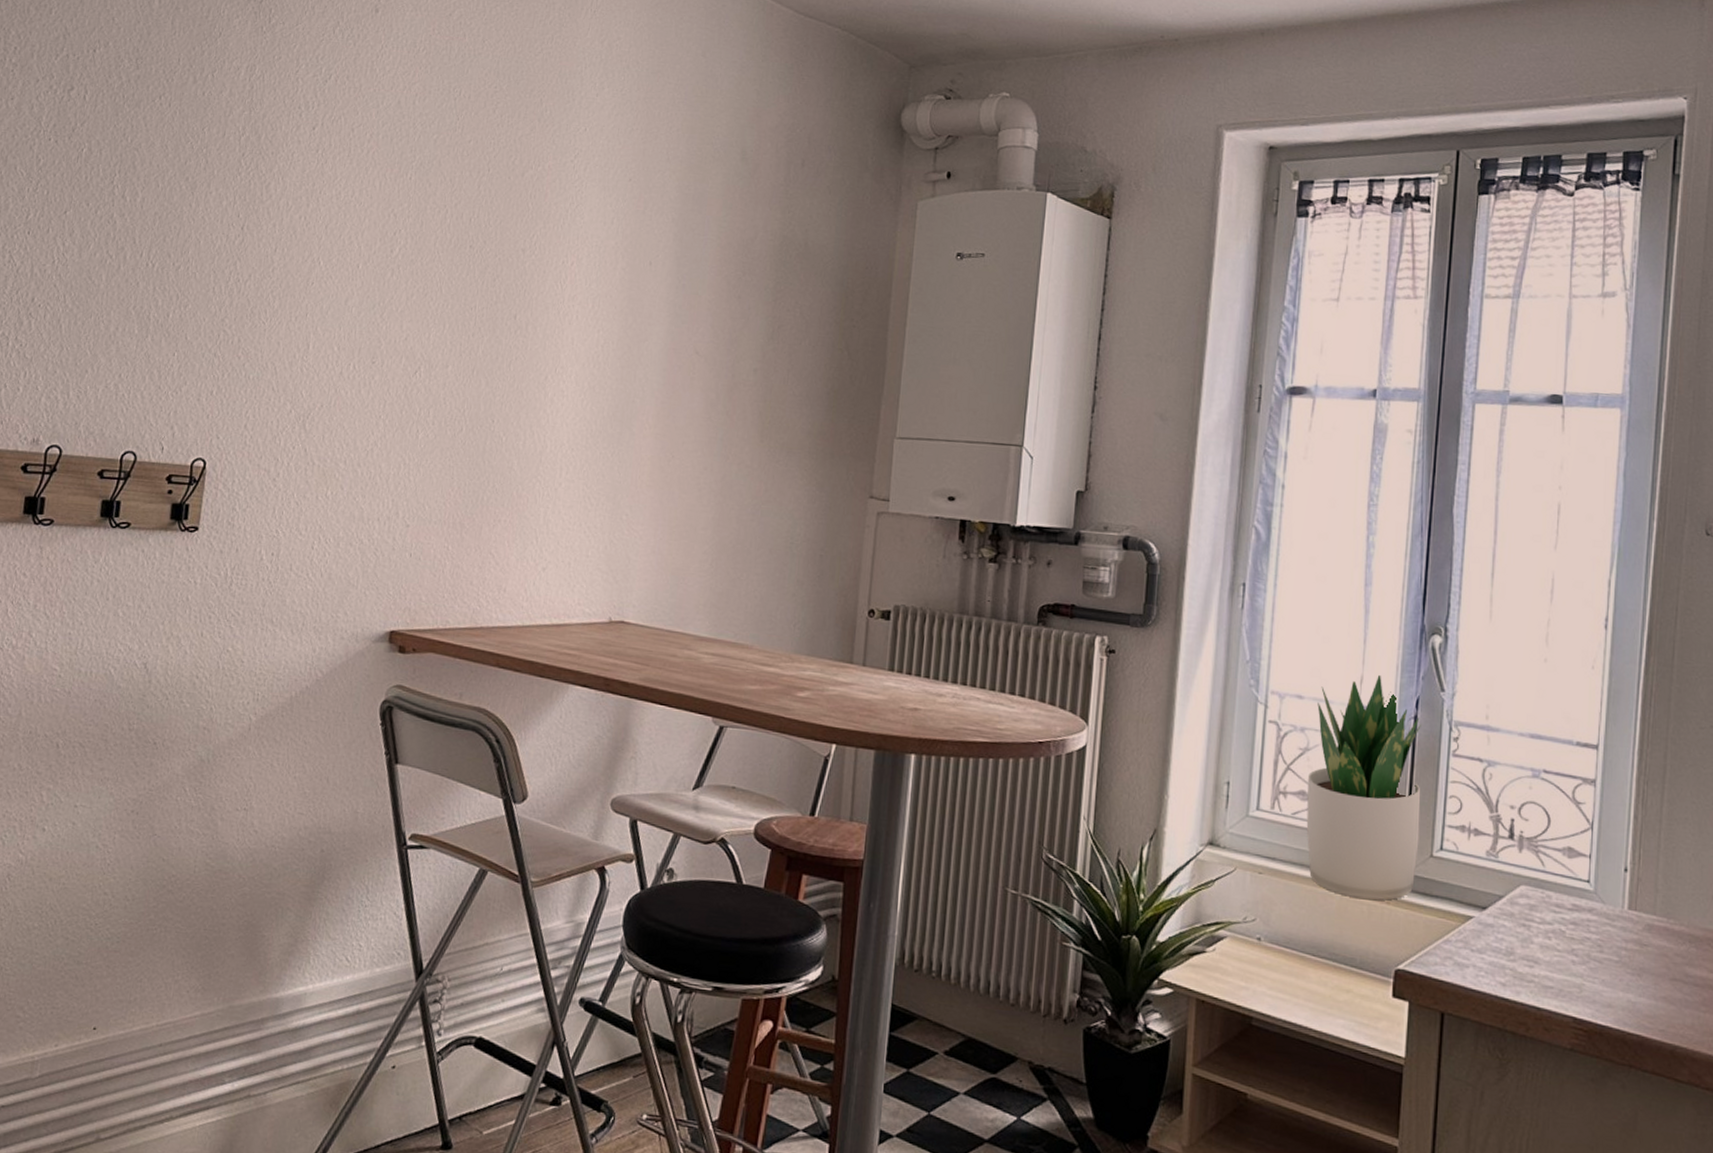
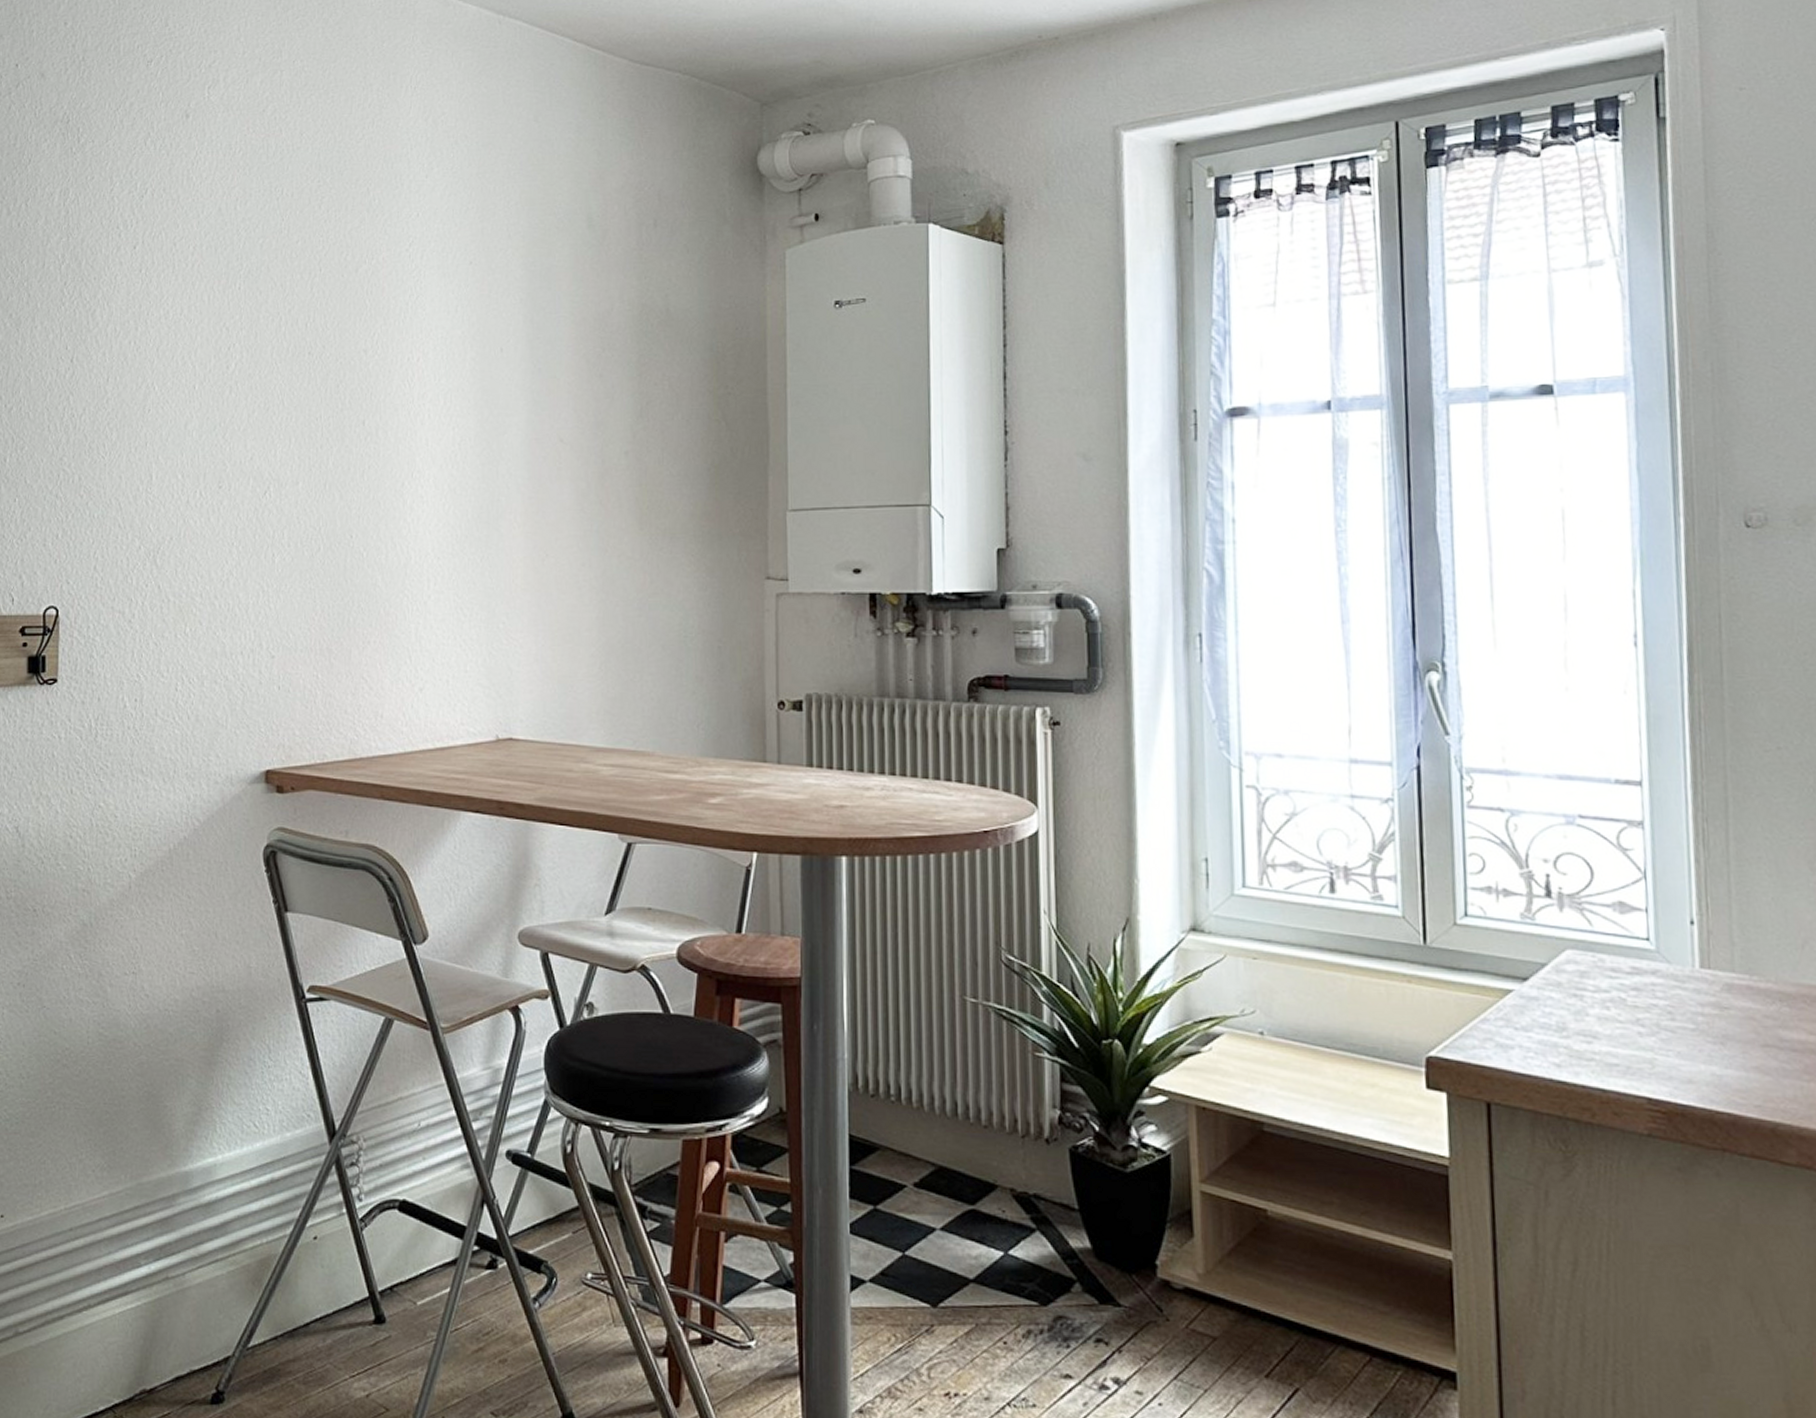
planter: present [1306,674,1421,901] -> none [1298,722,1439,980]

